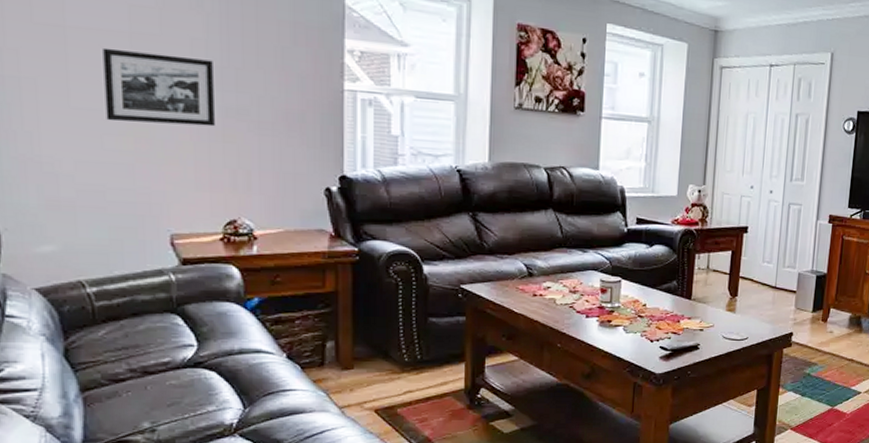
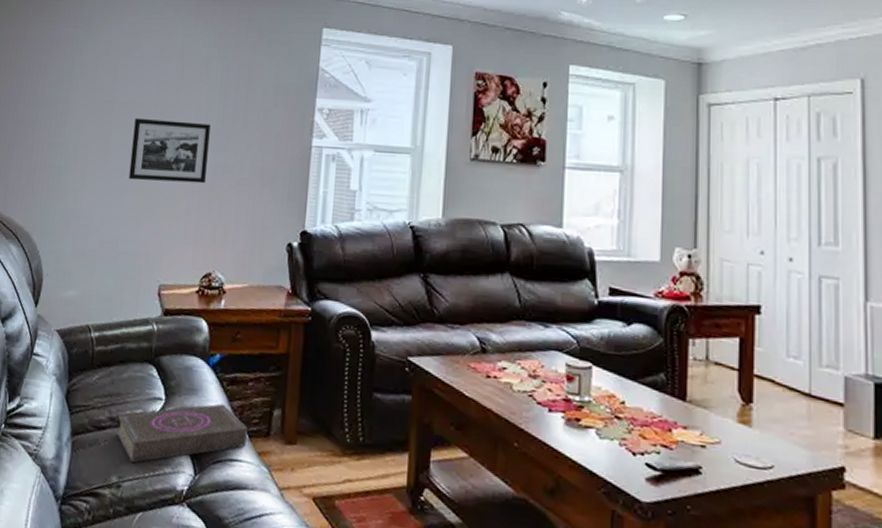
book: none [139,343,299,407] -> present [117,403,248,462]

